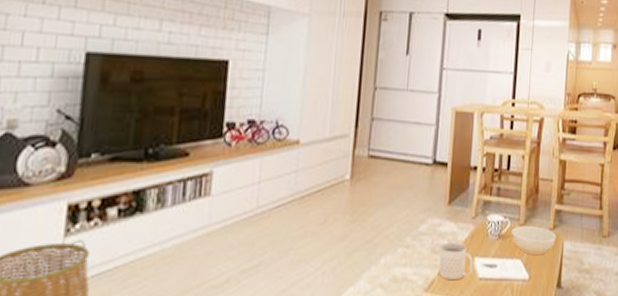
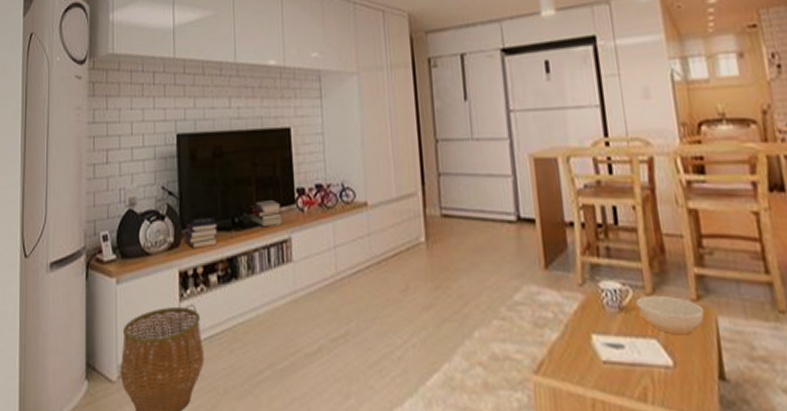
books: none [79,146,126,181] -> present [183,216,218,250]
books: none [168,133,206,160] -> present [251,200,282,228]
mug: present [438,241,474,281] -> none [543,314,593,362]

